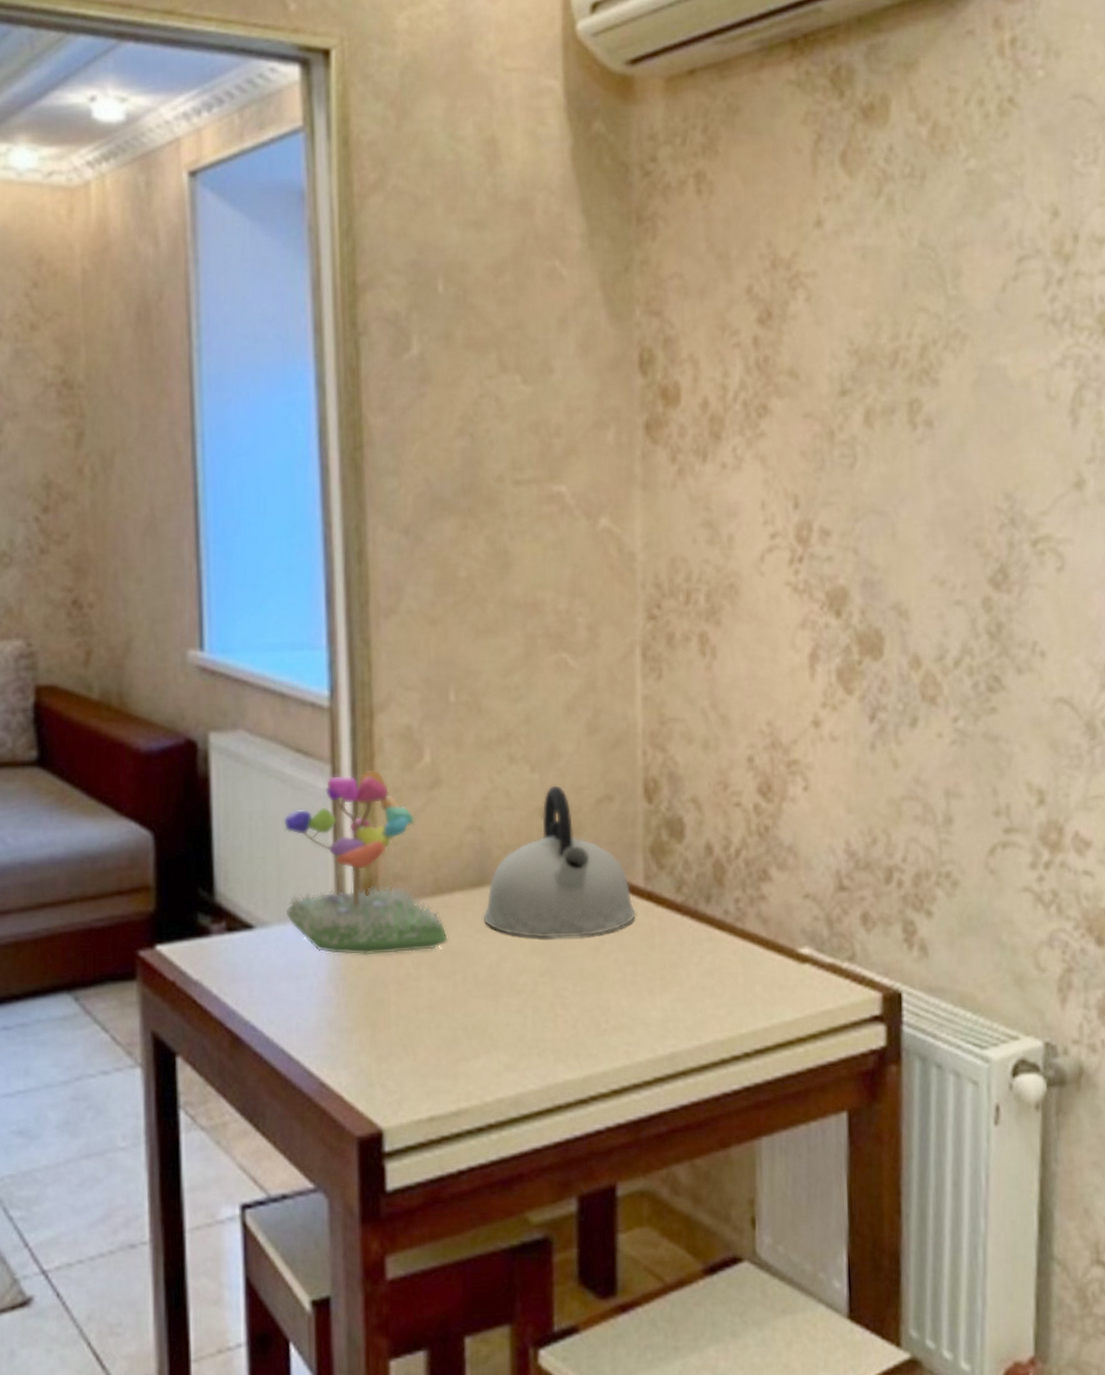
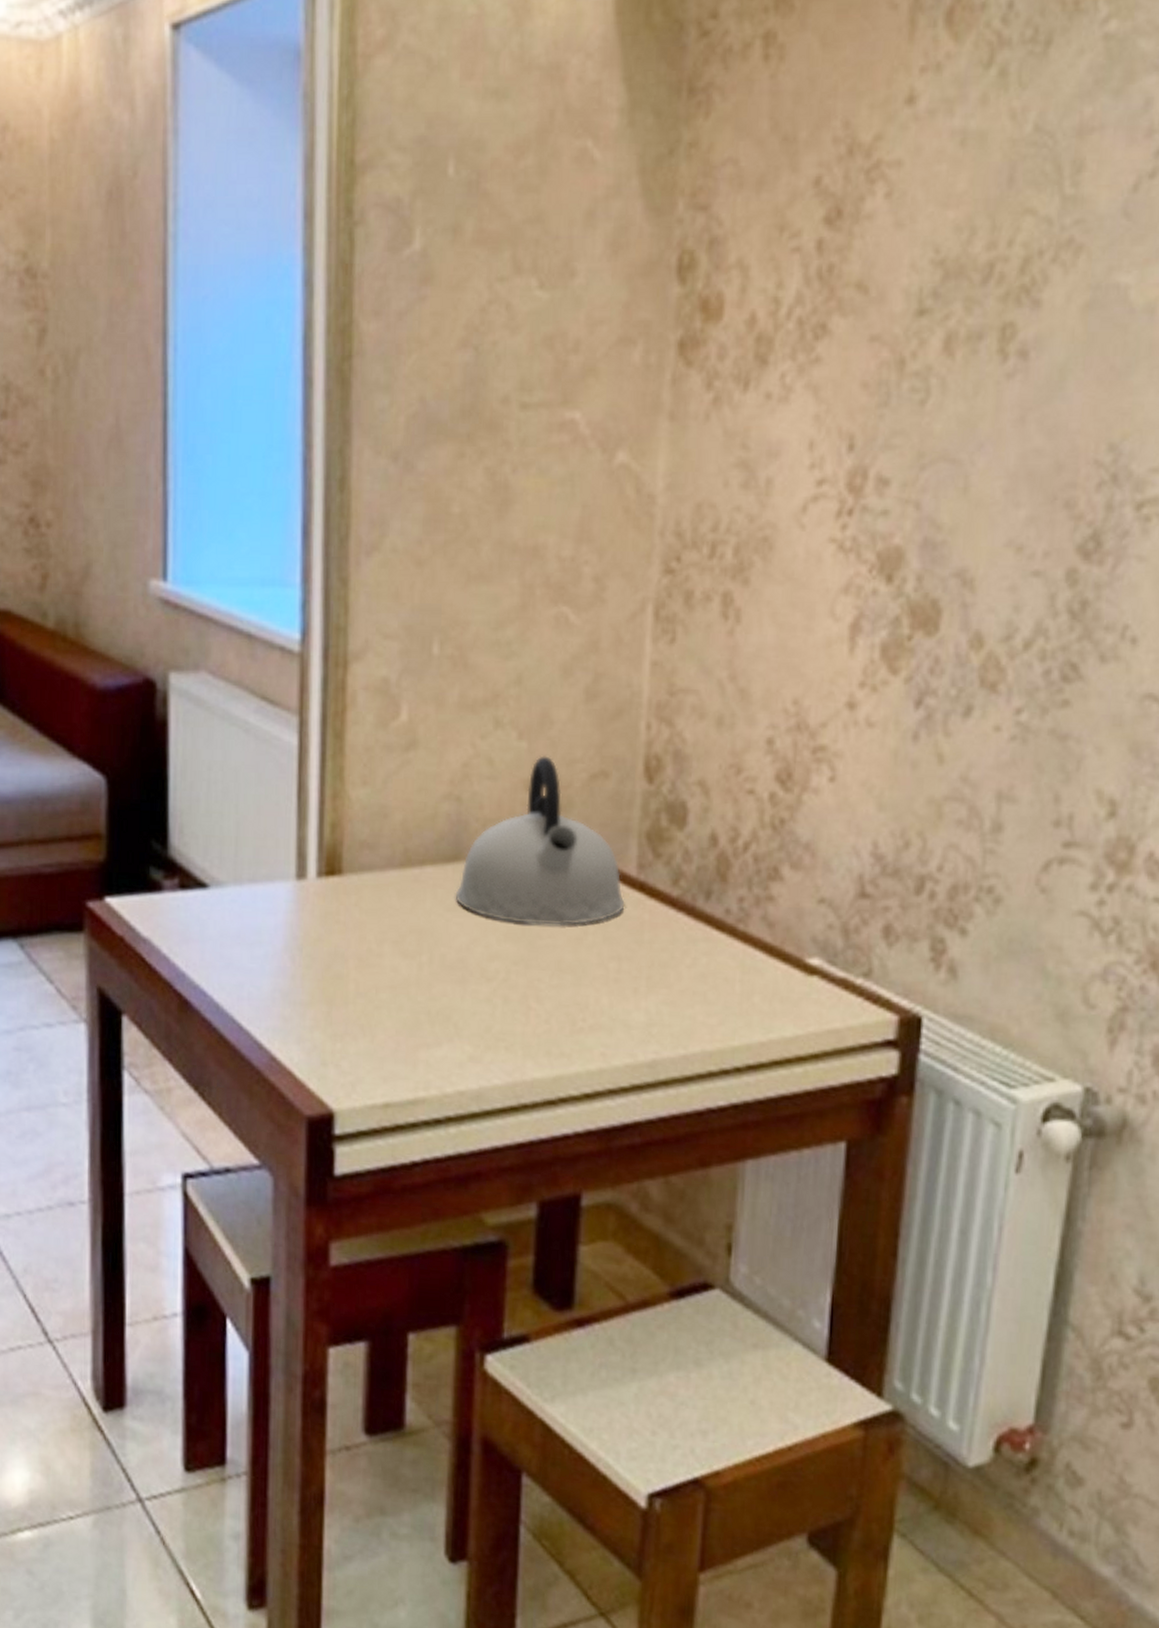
flower: present [283,770,449,956] -> none [242,725,416,927]

